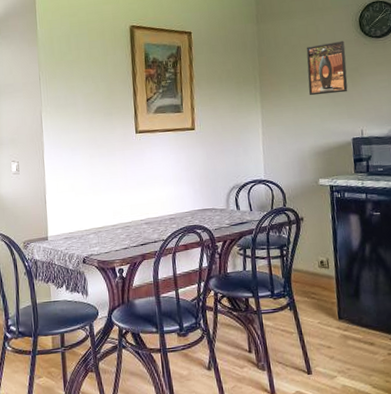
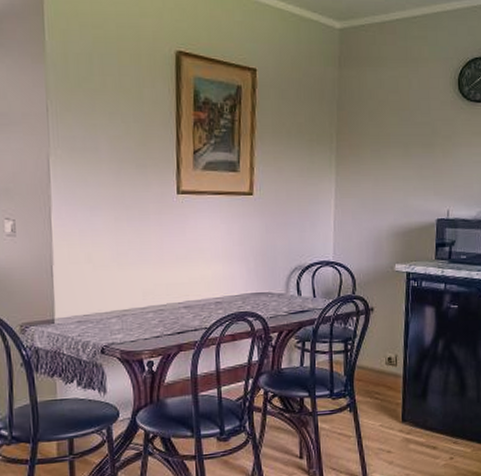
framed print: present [306,41,348,96] -> none [393,101,440,165]

